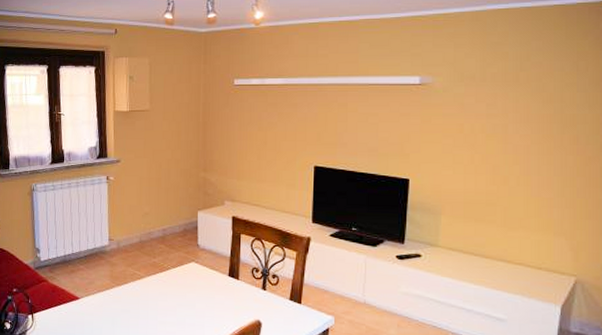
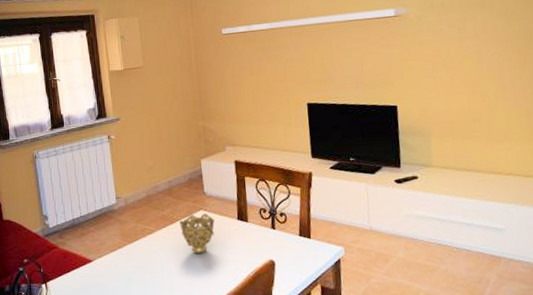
decorative bowl: none [169,265,205,306] -> present [179,214,215,254]

